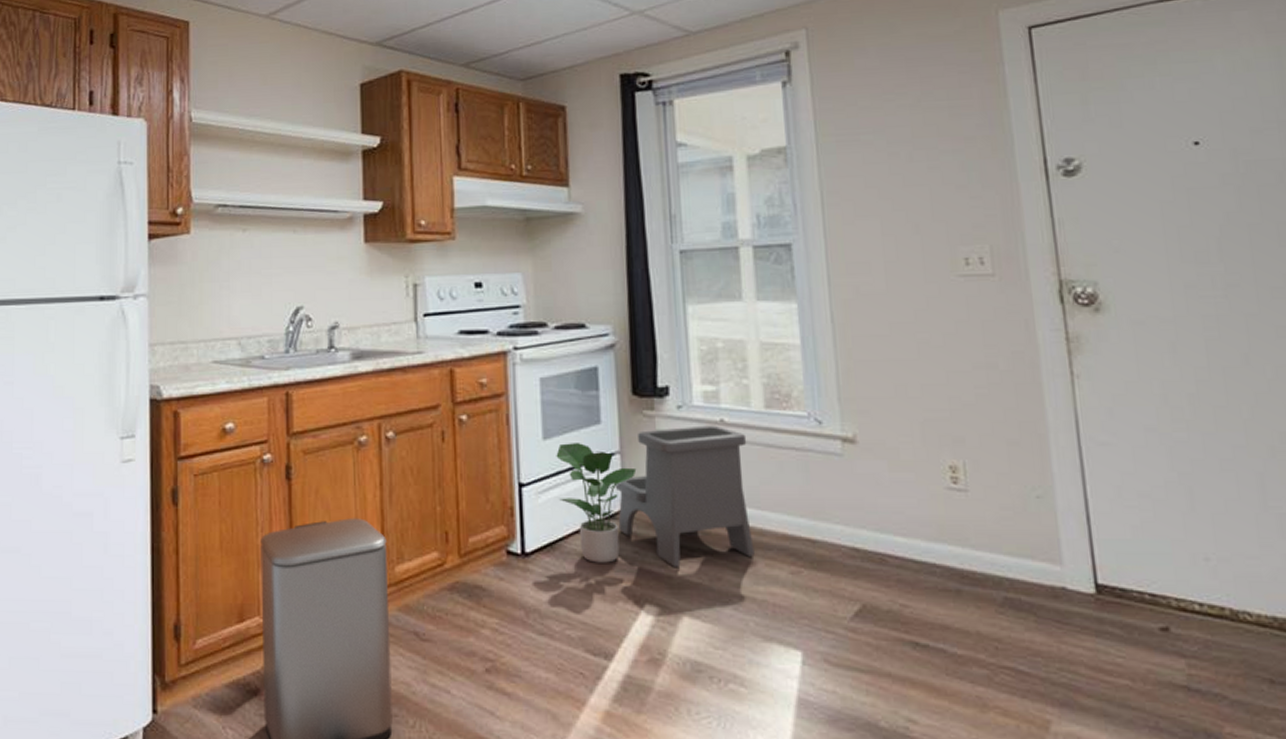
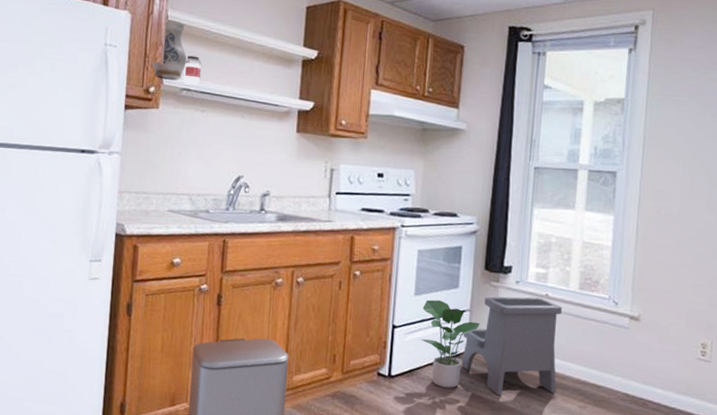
ceramic pitcher: none [176,122,219,197] -> present [151,19,187,81]
jar: none [216,162,238,199] -> present [183,55,202,85]

